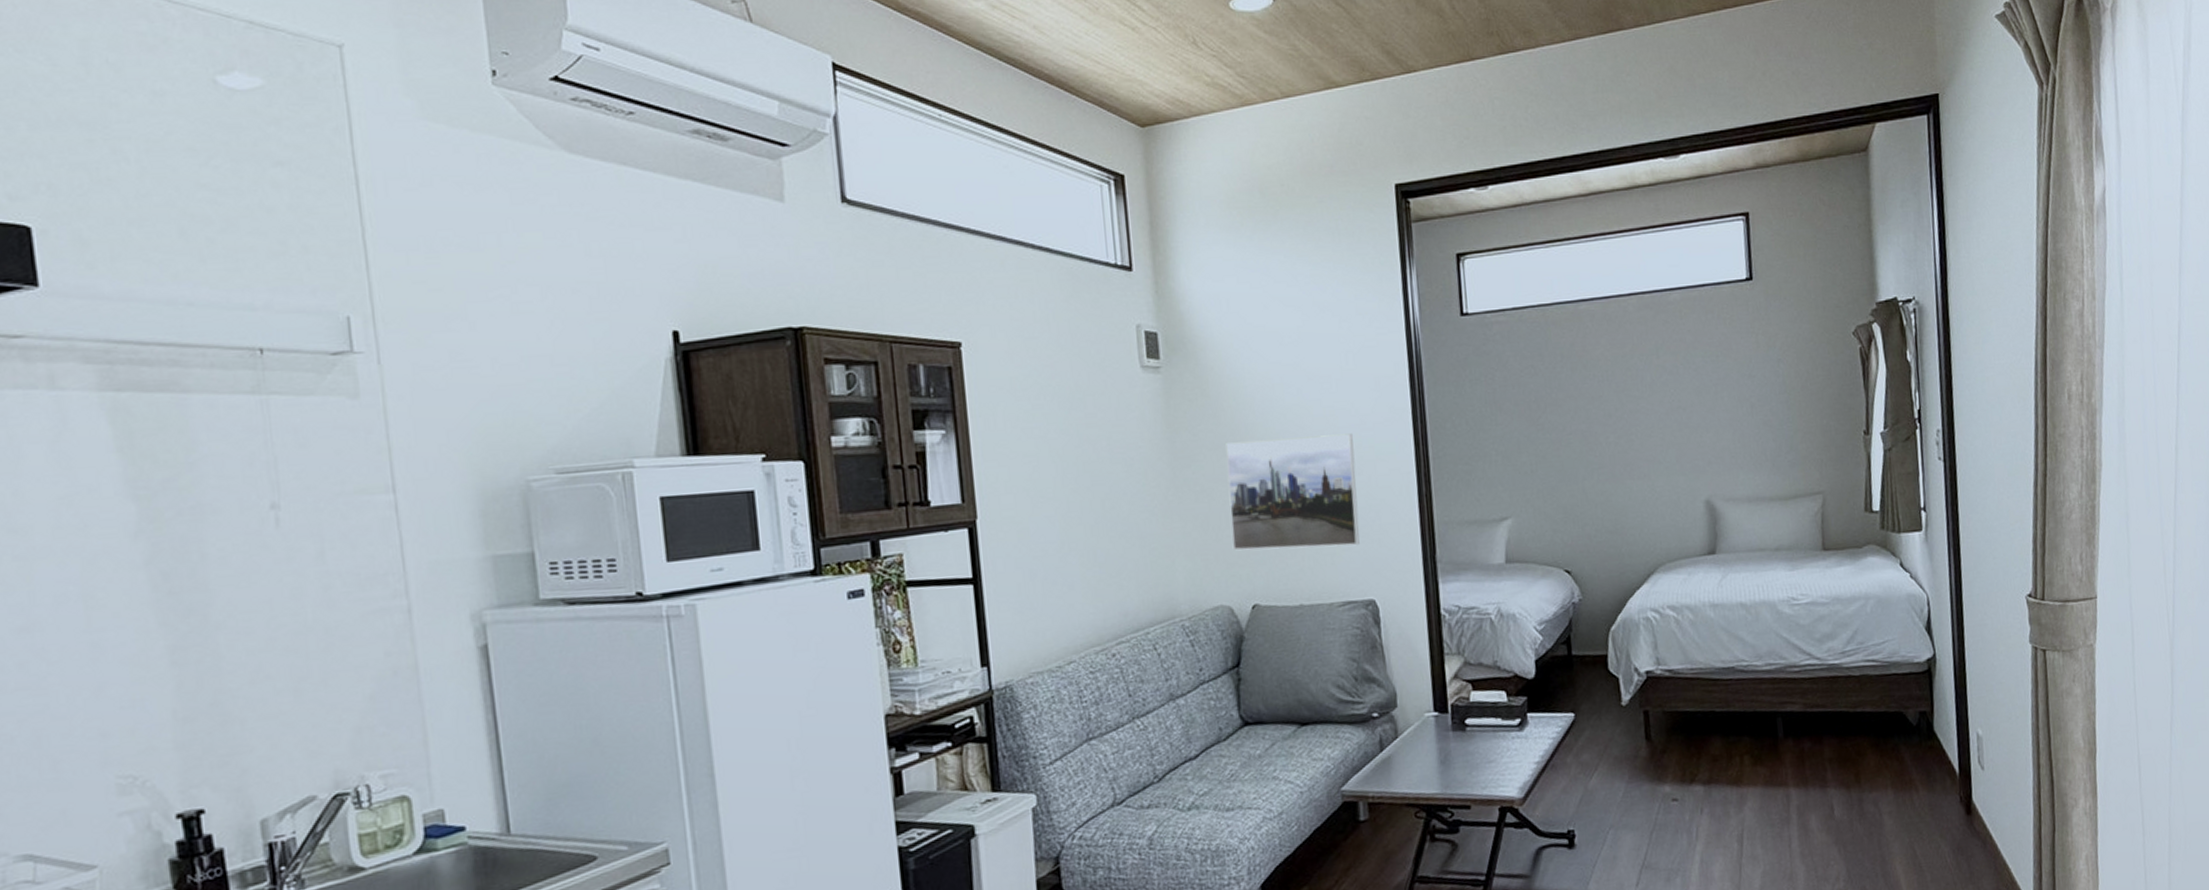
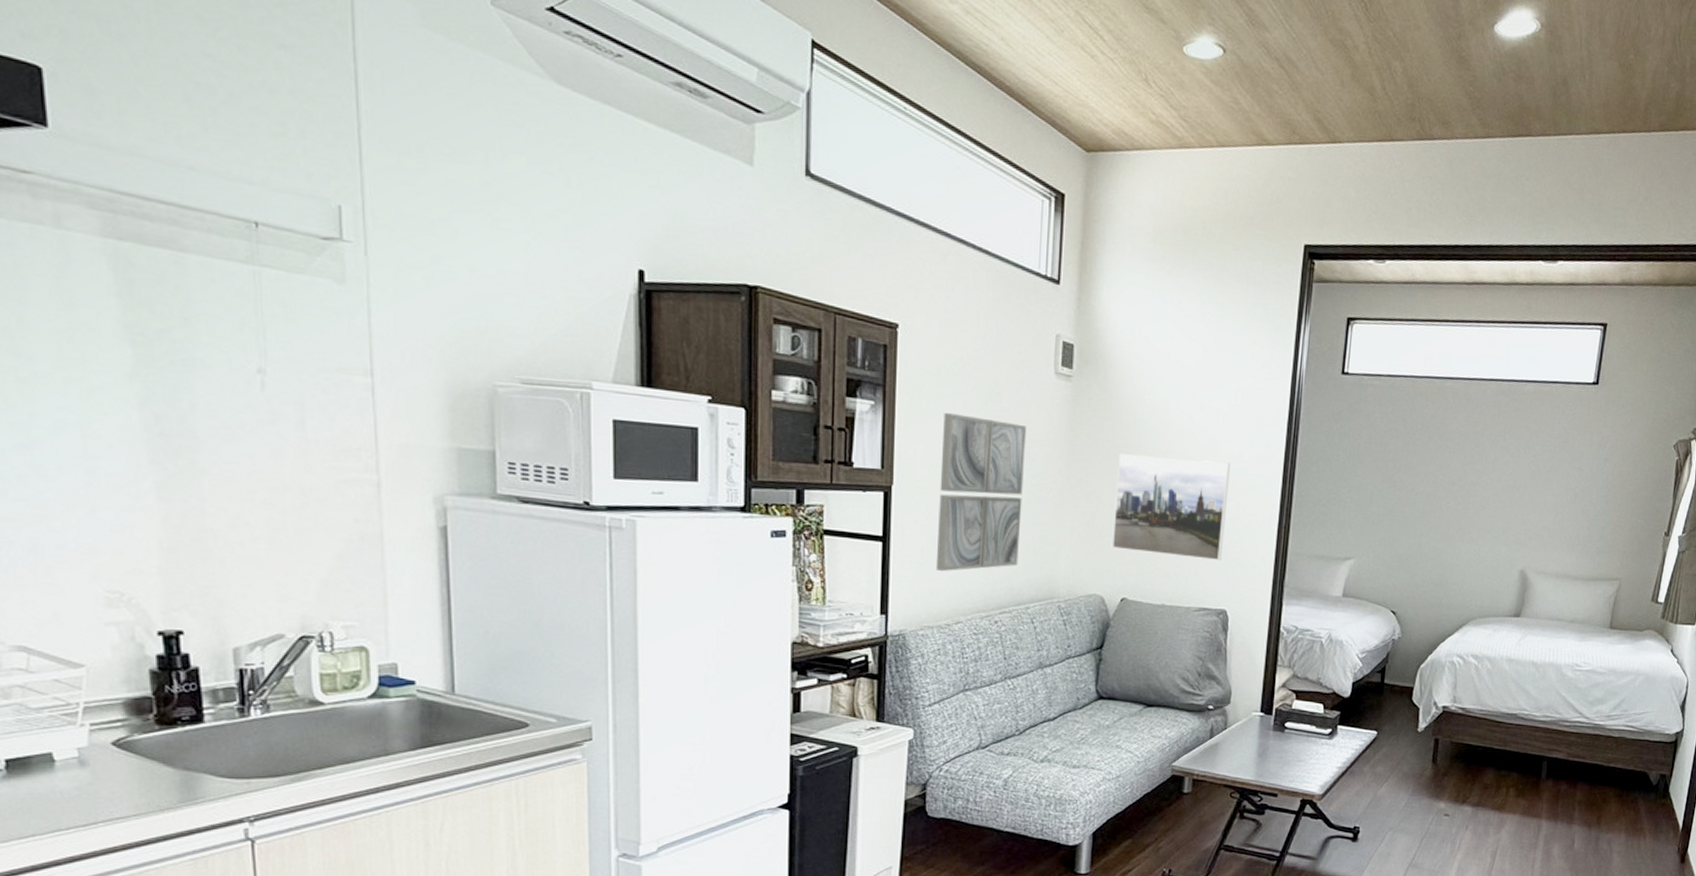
wall art: none [1024,428,1130,608] -> present [935,413,1027,572]

